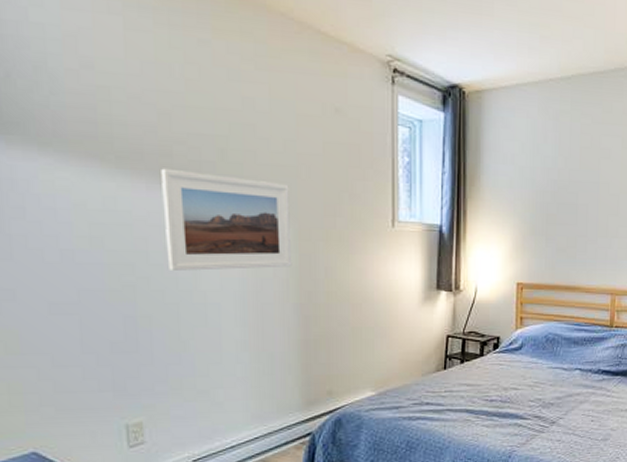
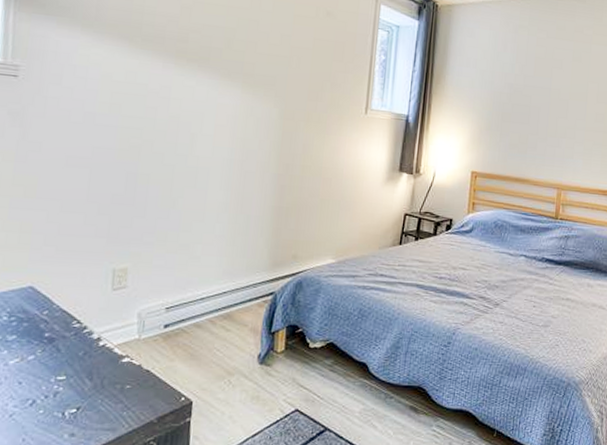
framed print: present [161,168,292,271] -> none [171,51,281,142]

